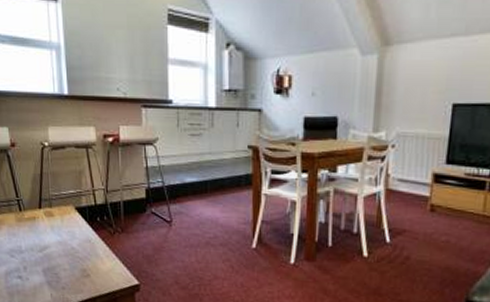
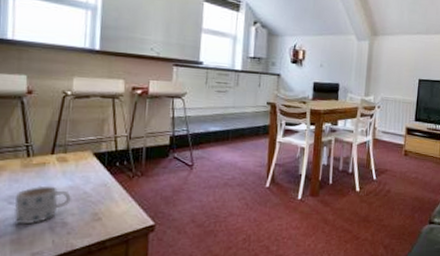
mug: none [15,240,62,278] -> present [14,185,73,225]

